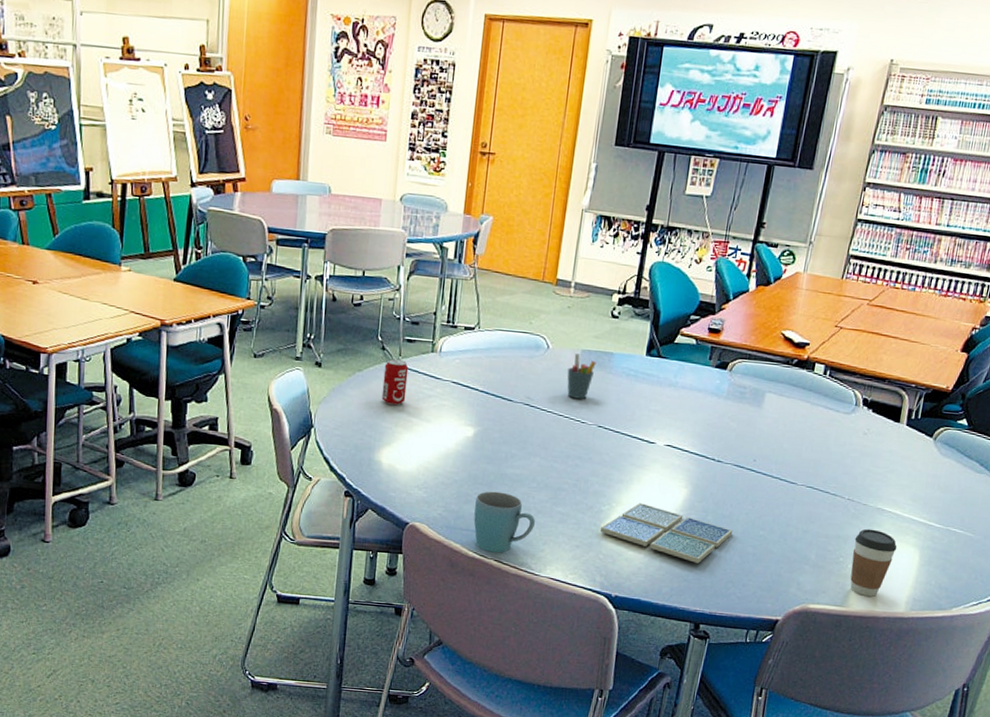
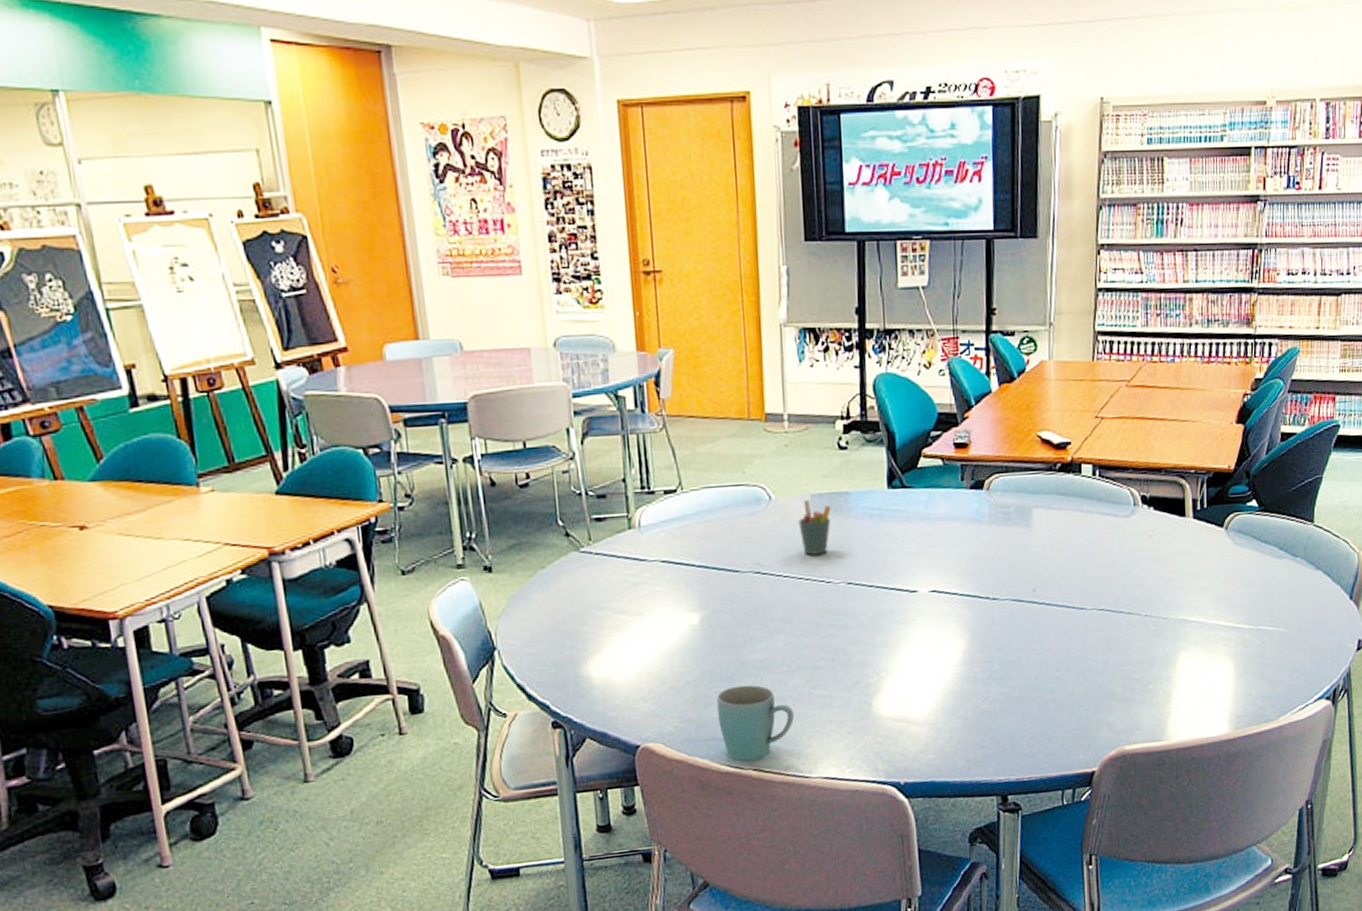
beverage can: present [381,359,409,406] -> none [573,545,607,604]
drink coaster: present [599,503,733,563] -> none [872,665,1025,725]
coffee cup: present [850,528,897,597] -> none [1161,644,1208,724]

